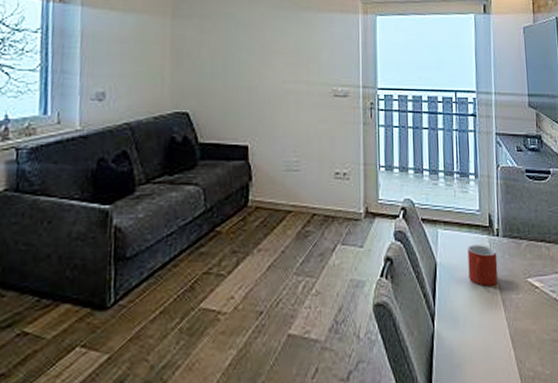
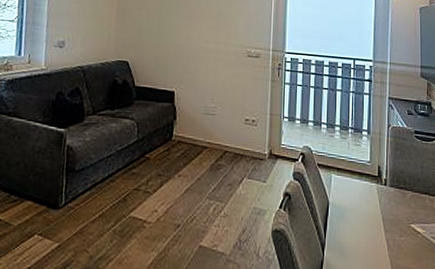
mug: present [467,245,499,286] -> none [357,190,384,227]

